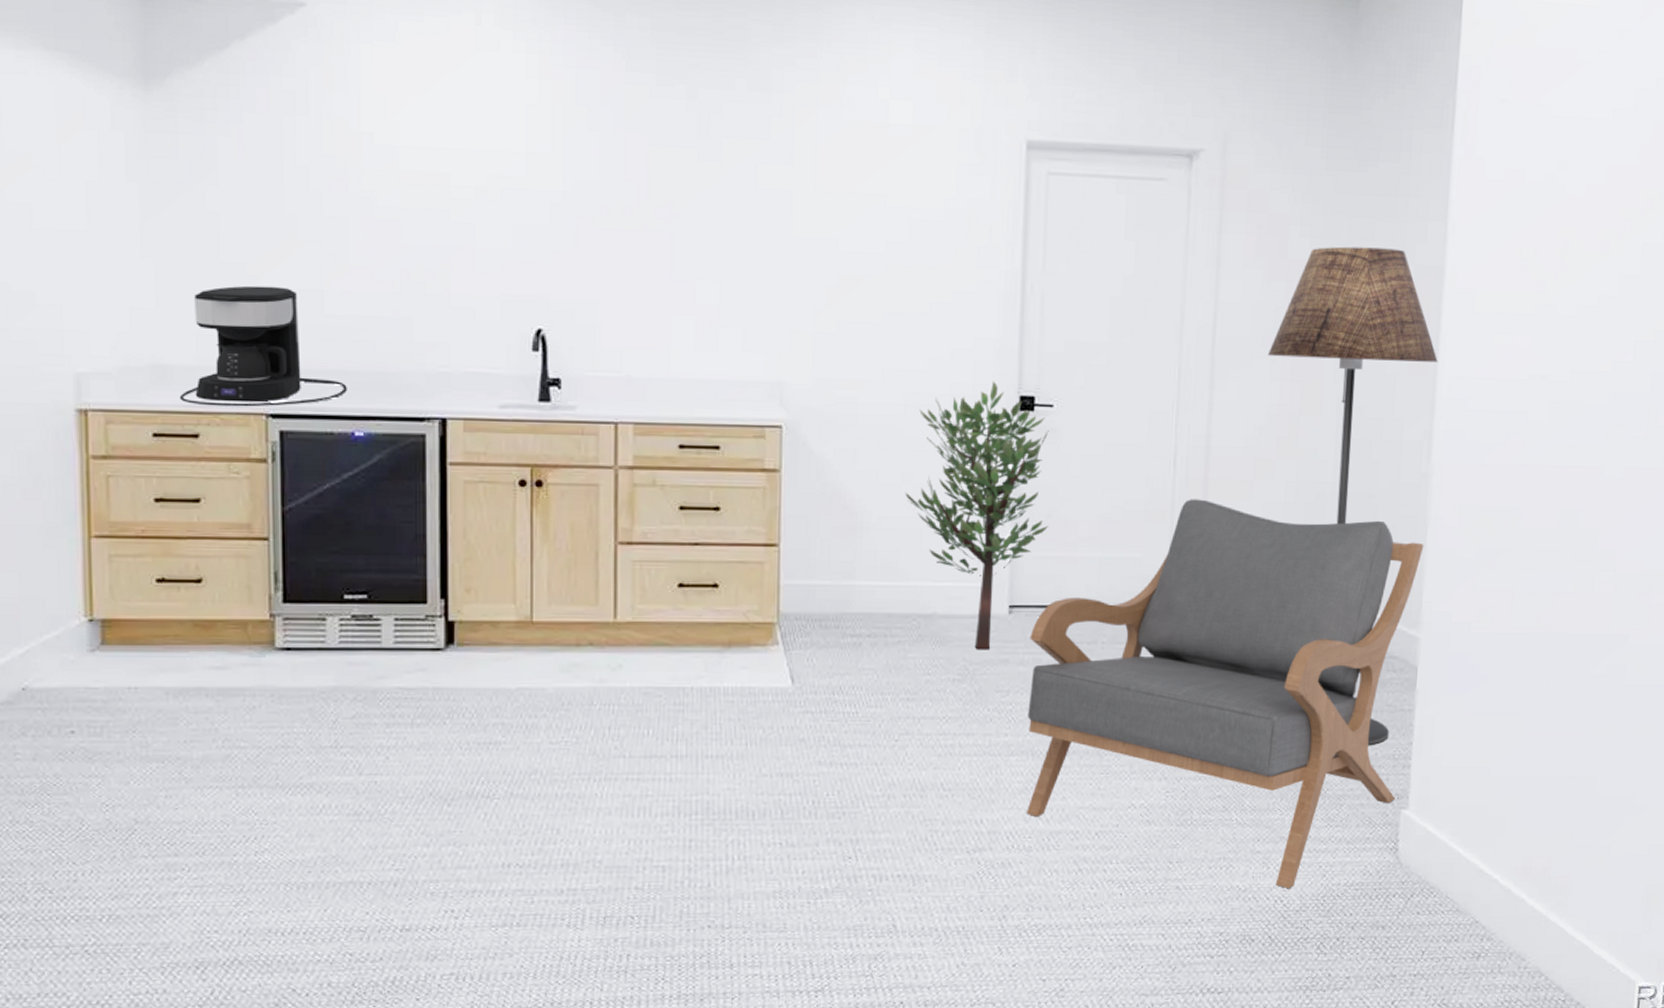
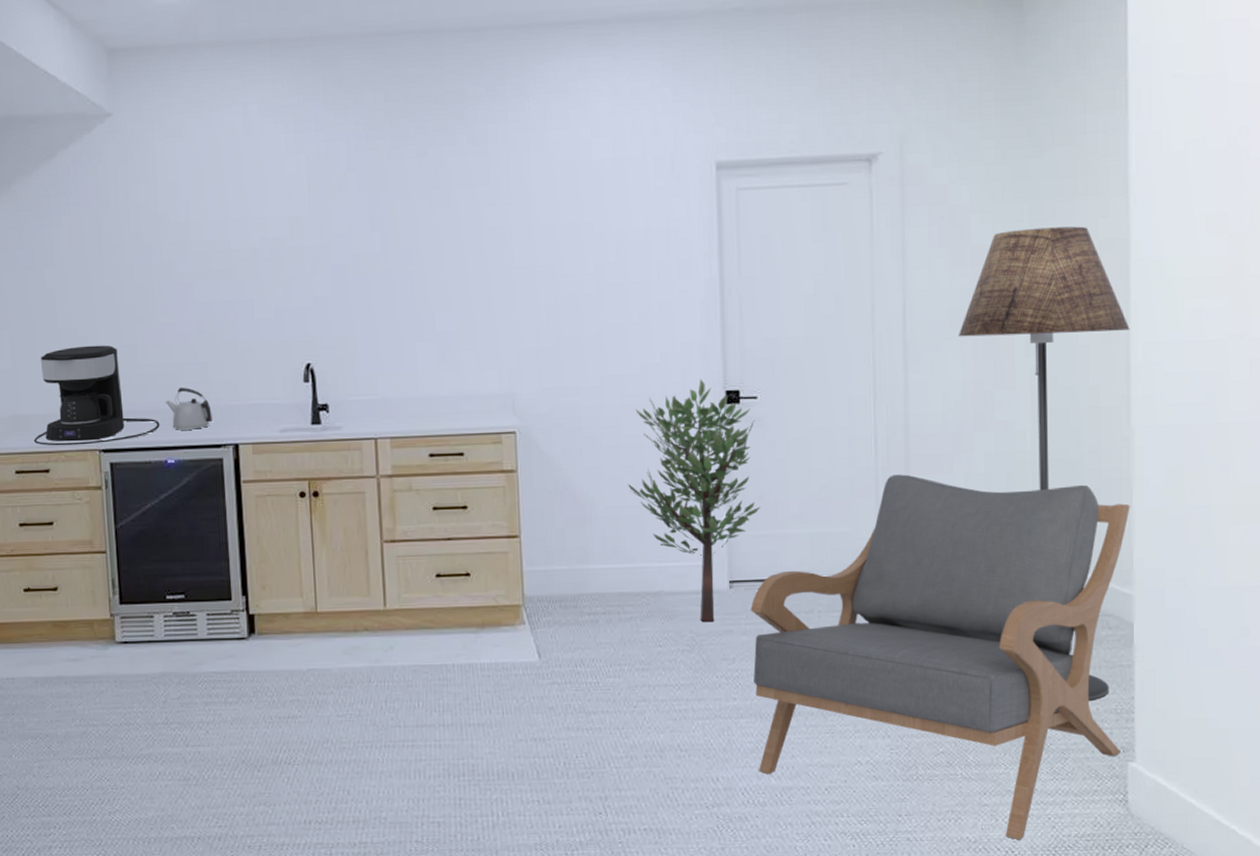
kettle: none [356,346,415,399] -> present [166,387,212,431]

